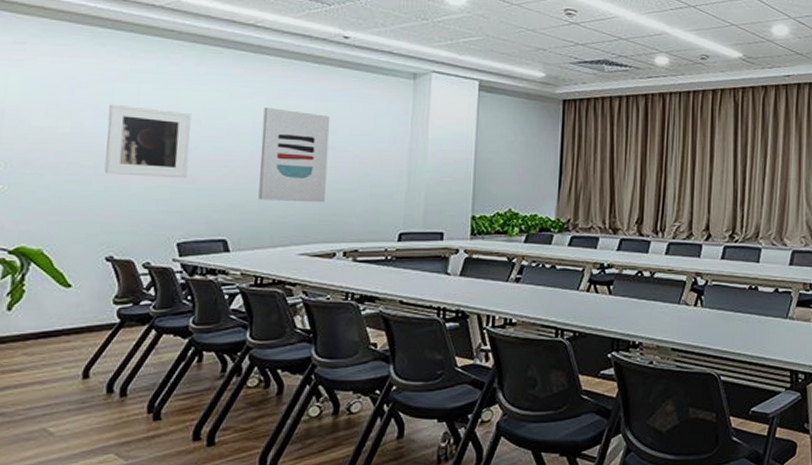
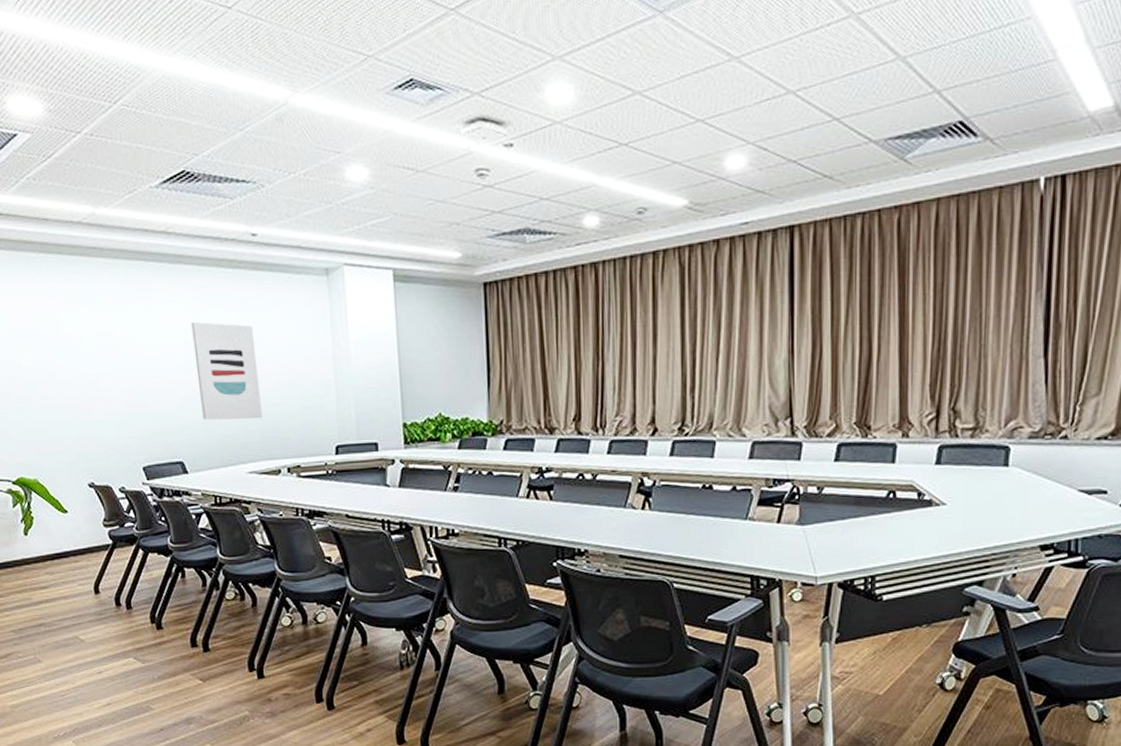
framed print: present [104,104,191,179] -> none [58,332,138,404]

